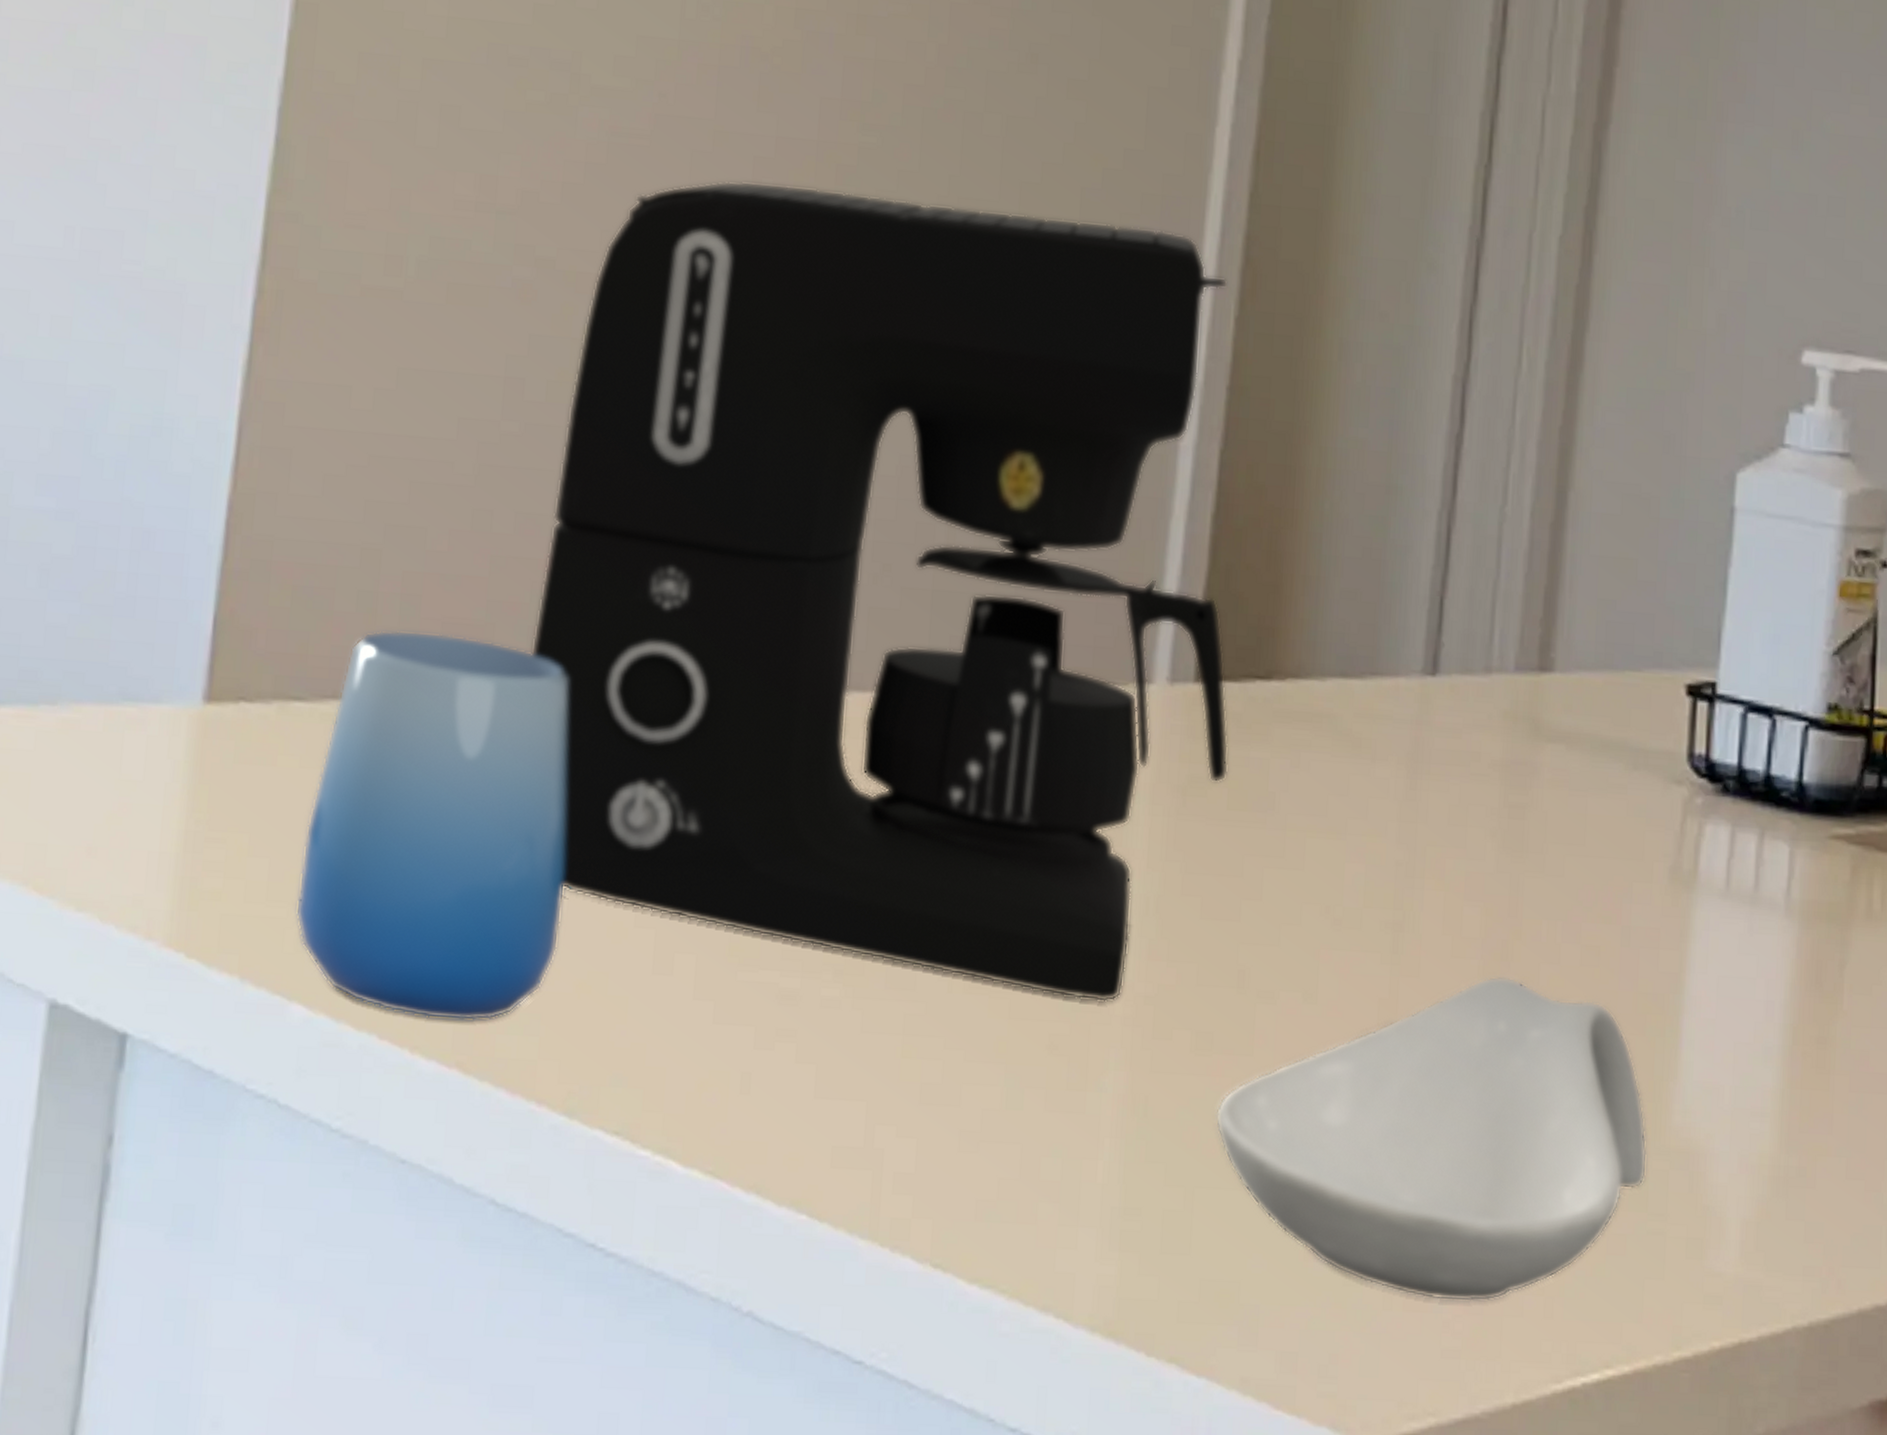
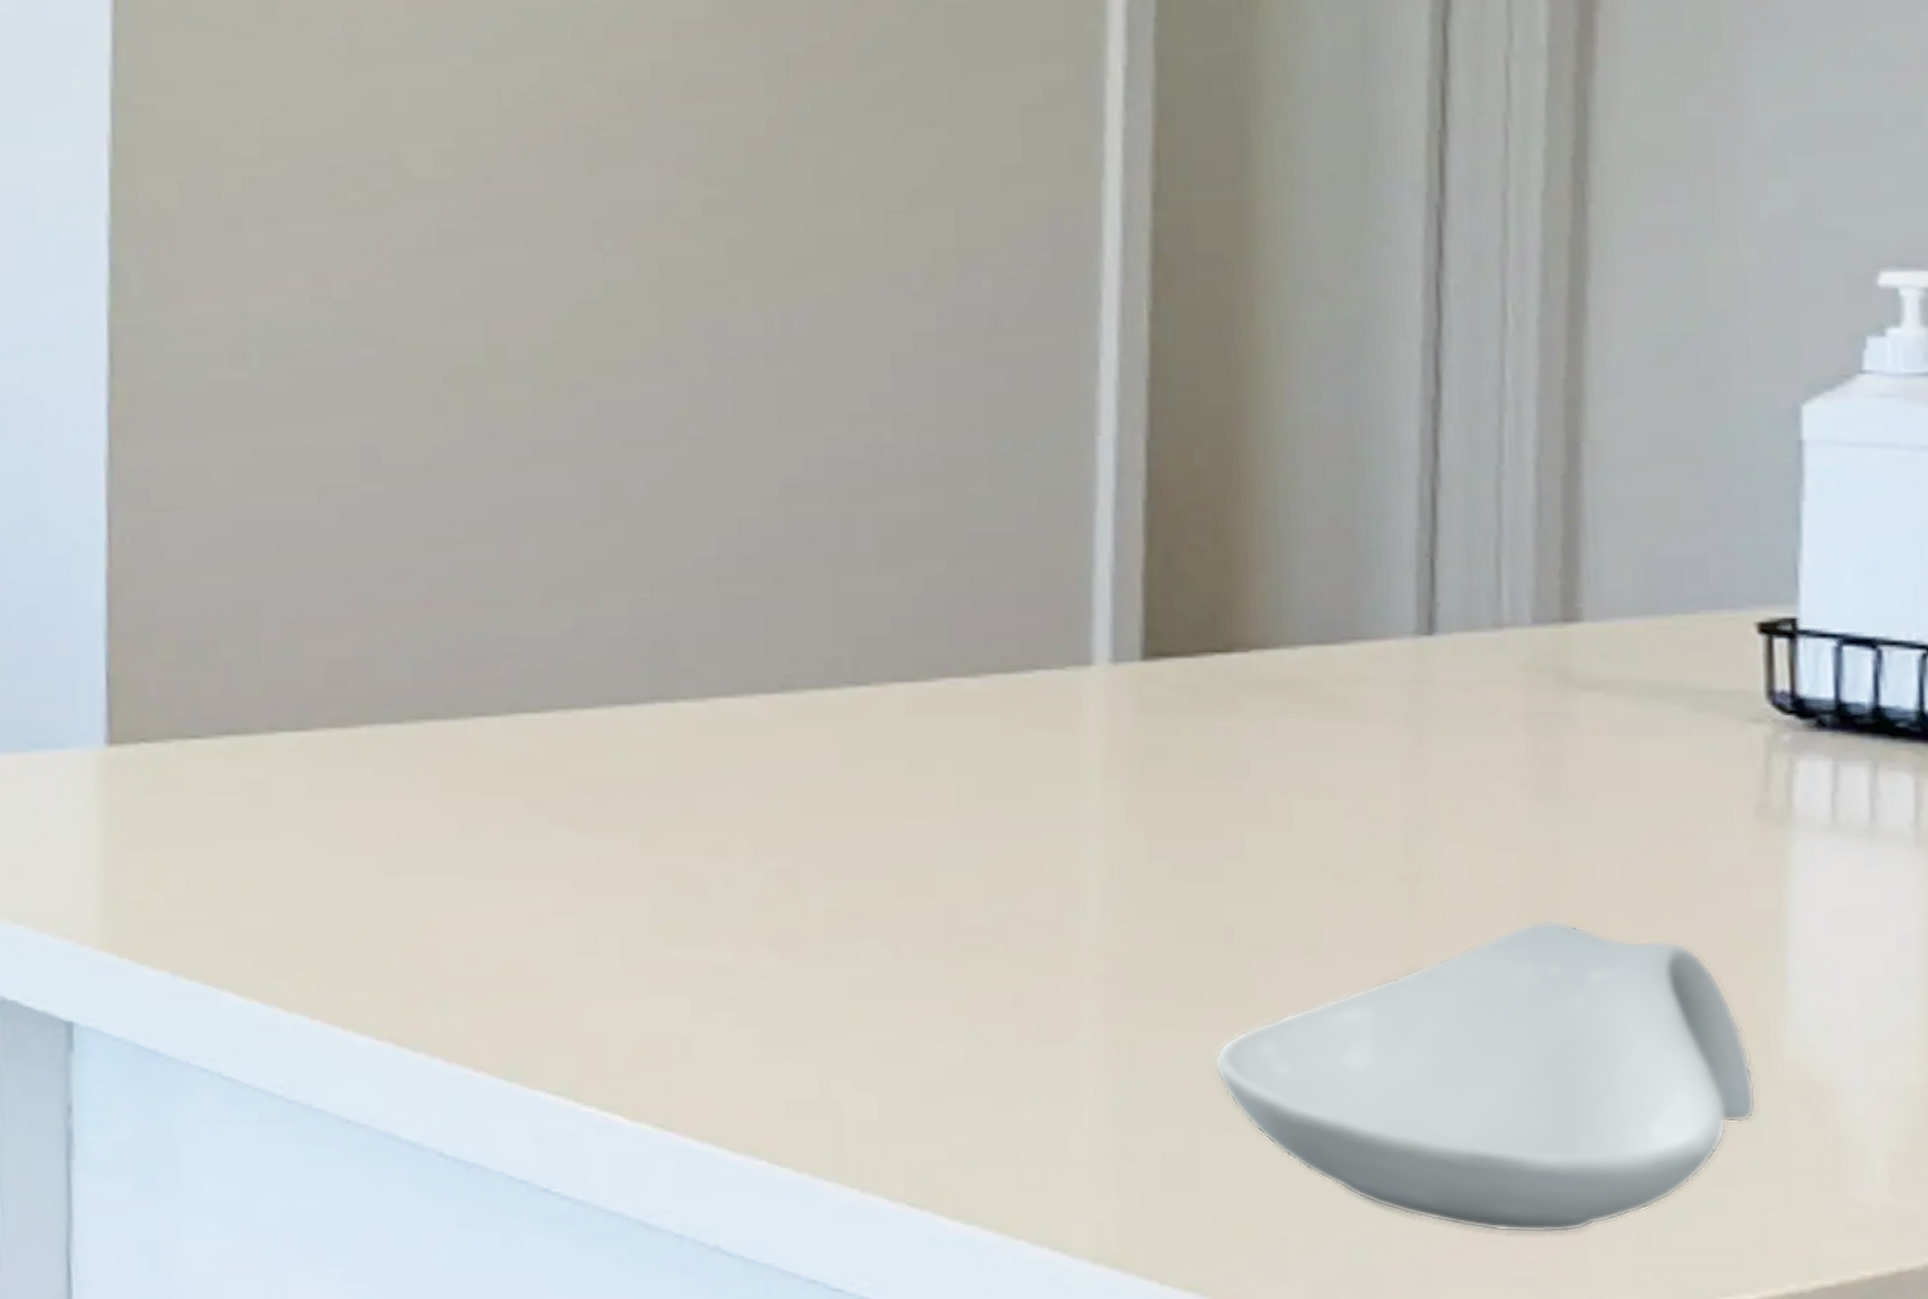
cup: present [295,630,569,1021] -> none [216,672,479,1002]
coffee maker: present [531,181,1229,1003] -> none [417,238,1192,963]

